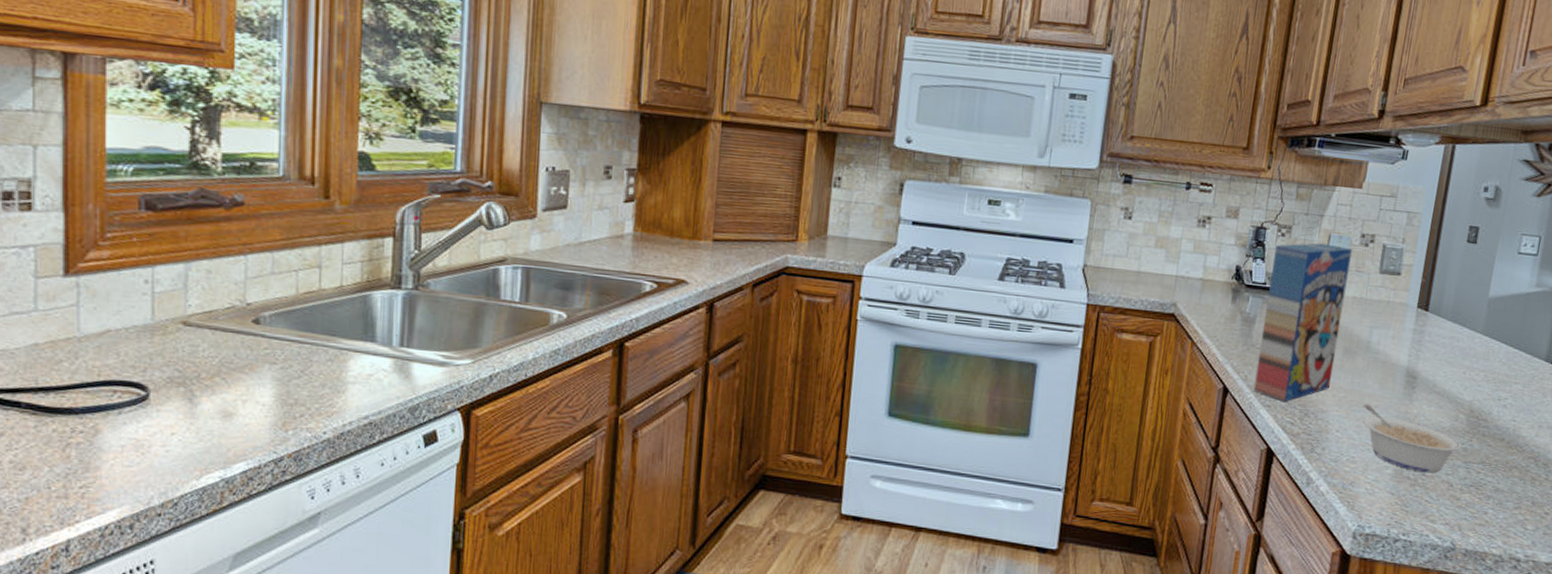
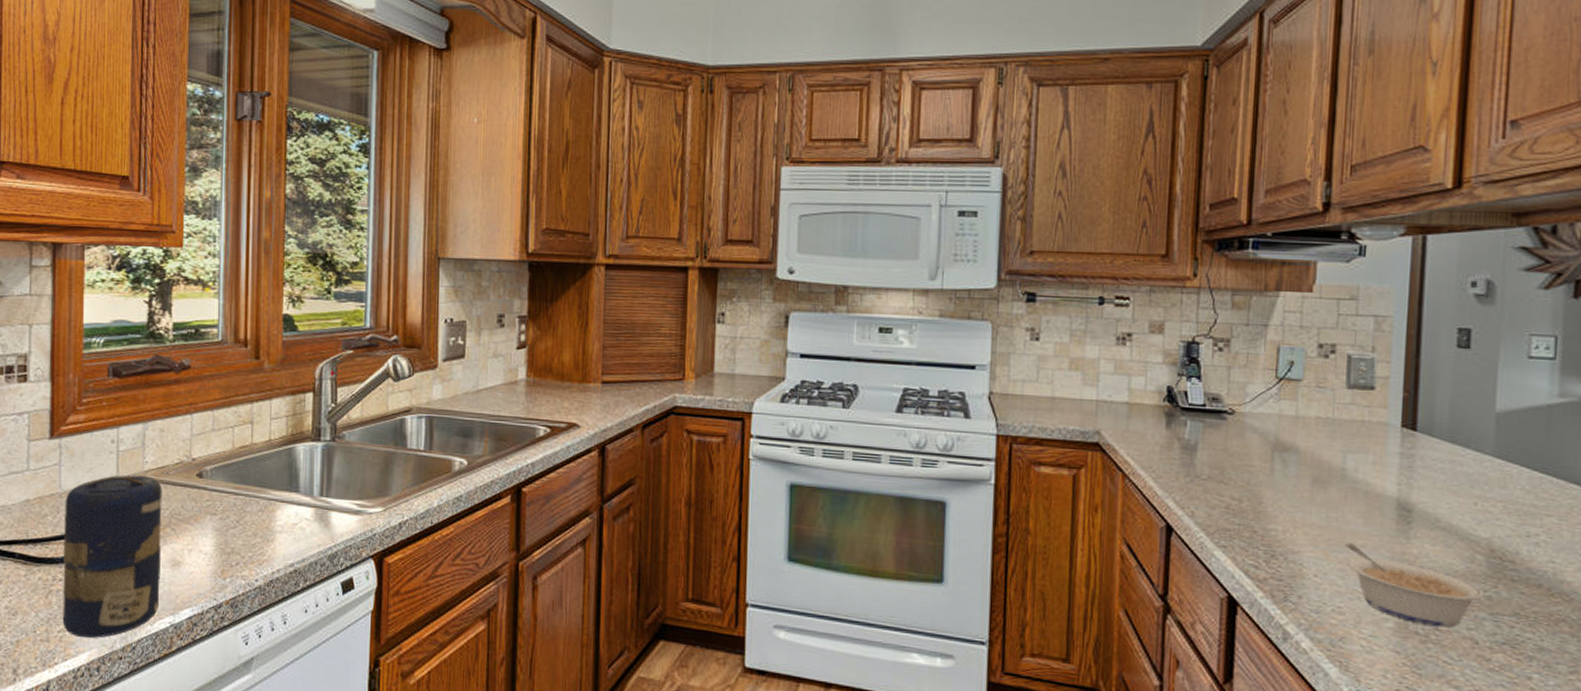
candle: none [85,319,210,494] -> present [62,475,162,638]
cereal box: present [1253,242,1352,403] -> none [1203,356,1309,542]

